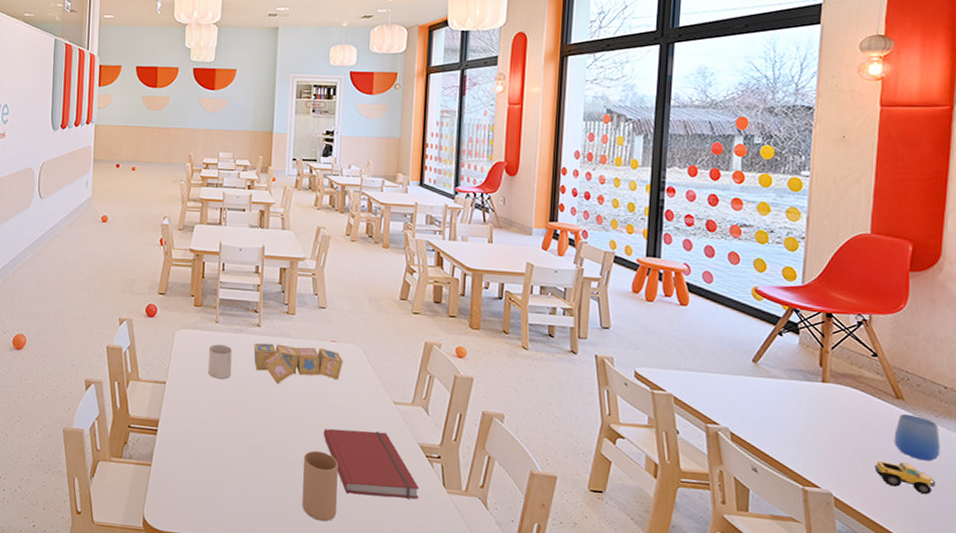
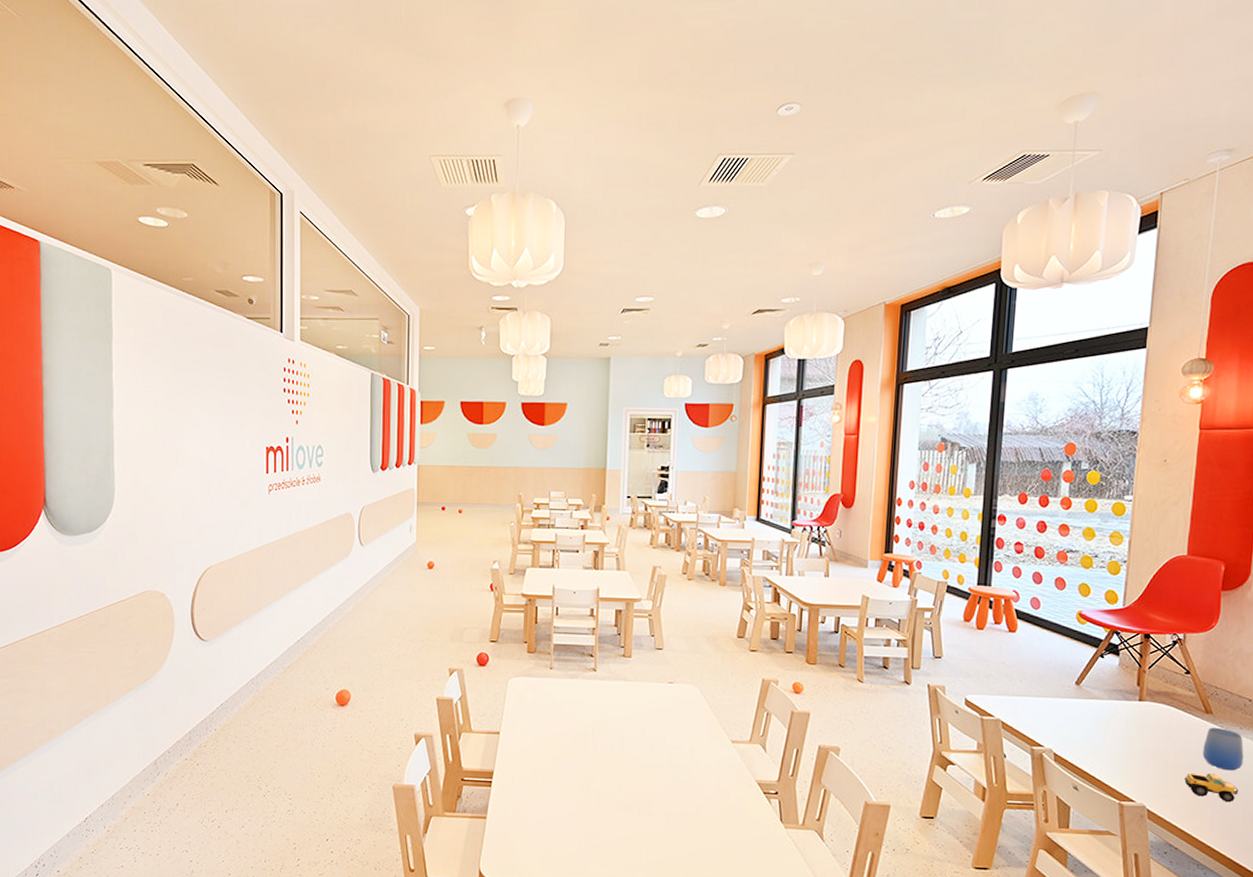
cup: present [208,344,232,379] -> none [543,691,568,726]
toy blocks: present [253,343,343,384] -> none [590,687,681,729]
cup: present [302,450,338,522] -> none [641,793,677,864]
book: present [323,428,420,499] -> none [661,770,757,836]

